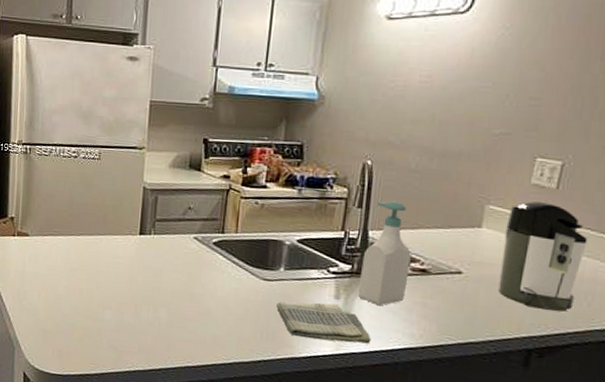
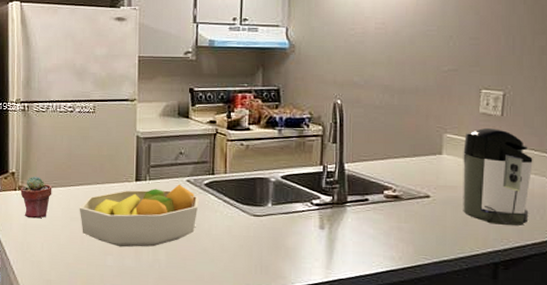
potted succulent: none [19,222,52,267] -> present [20,176,52,219]
fruit bowl: none [79,240,206,304] -> present [79,184,199,248]
dish towel: present [276,301,371,344] -> none [267,233,356,270]
soap bottle: present [357,200,411,306] -> none [340,134,384,233]

